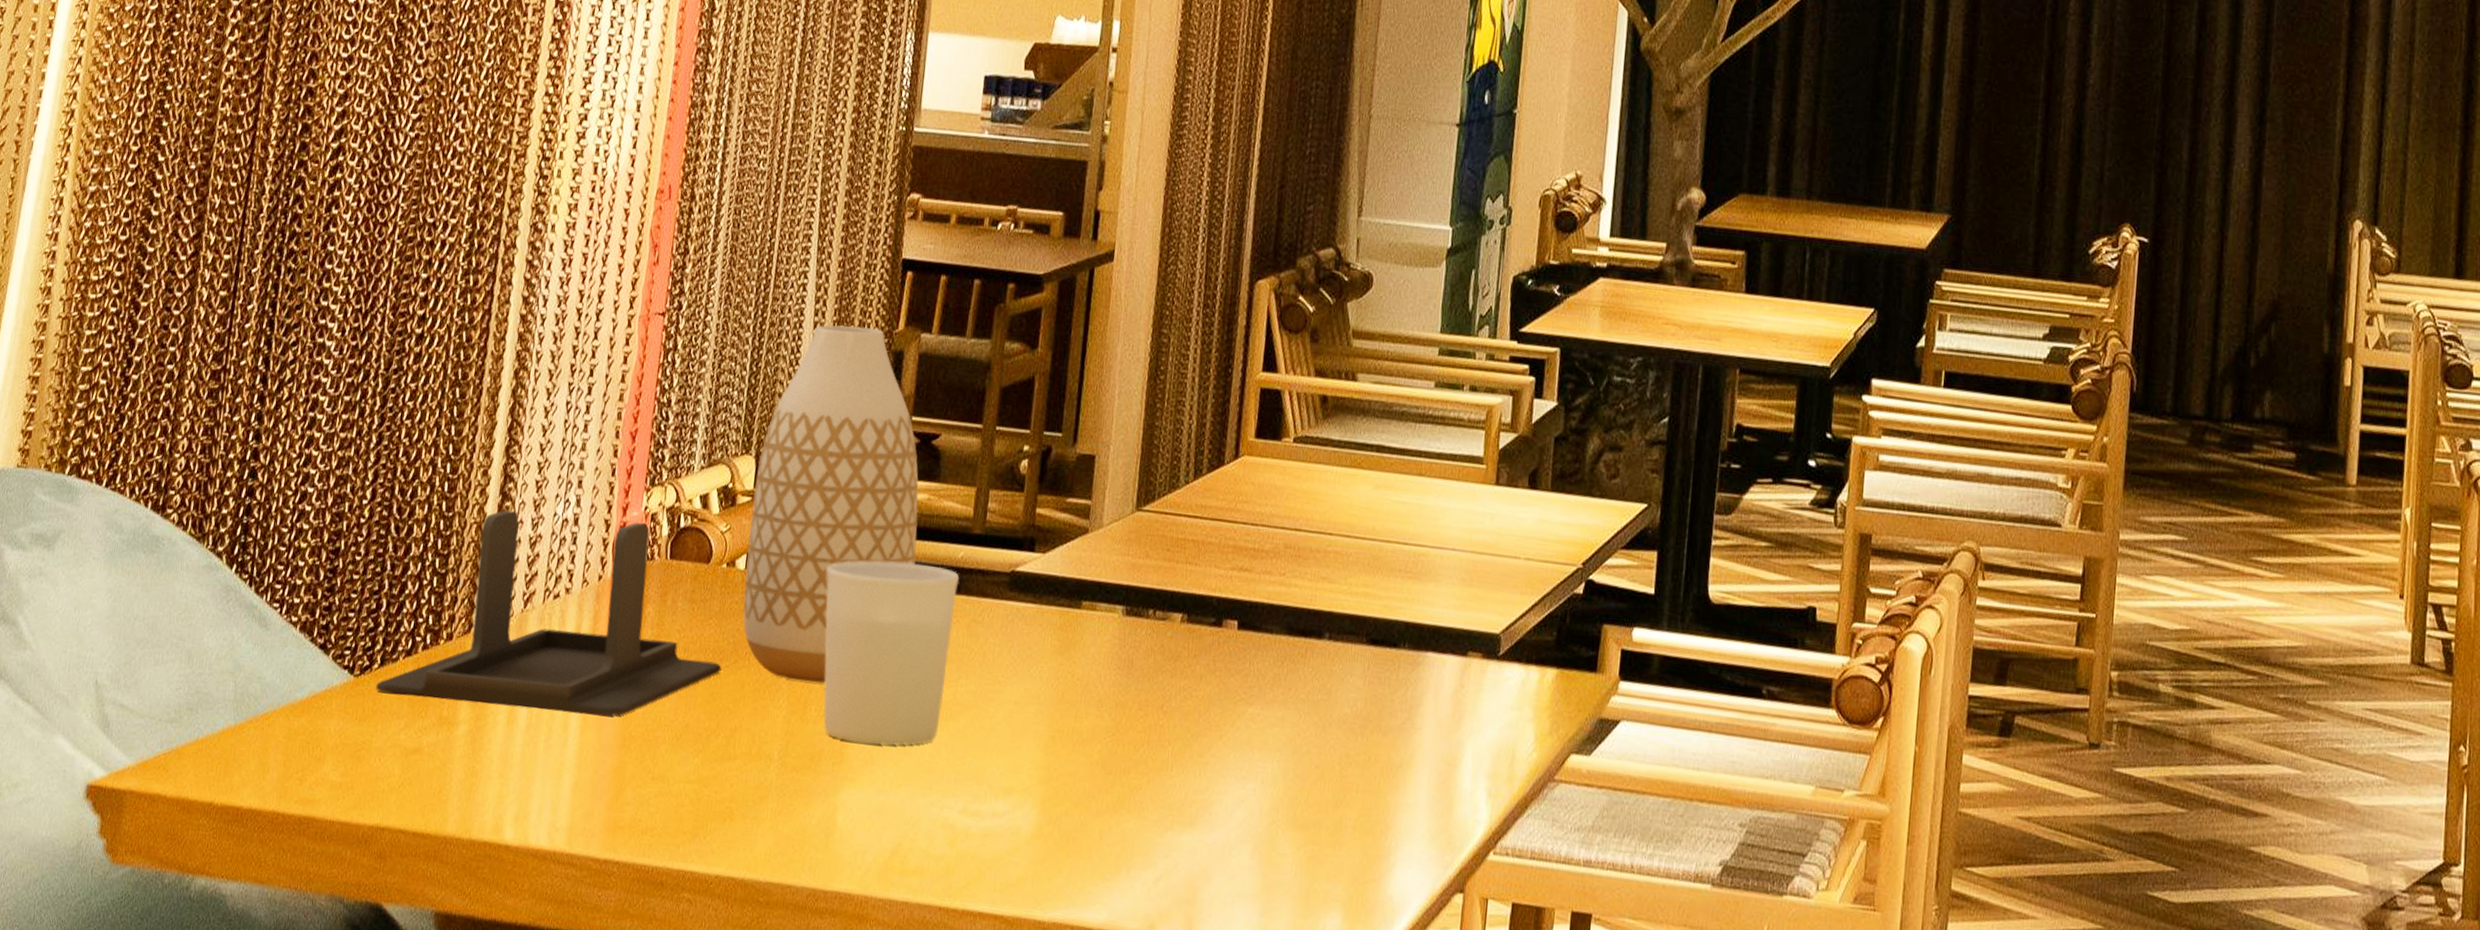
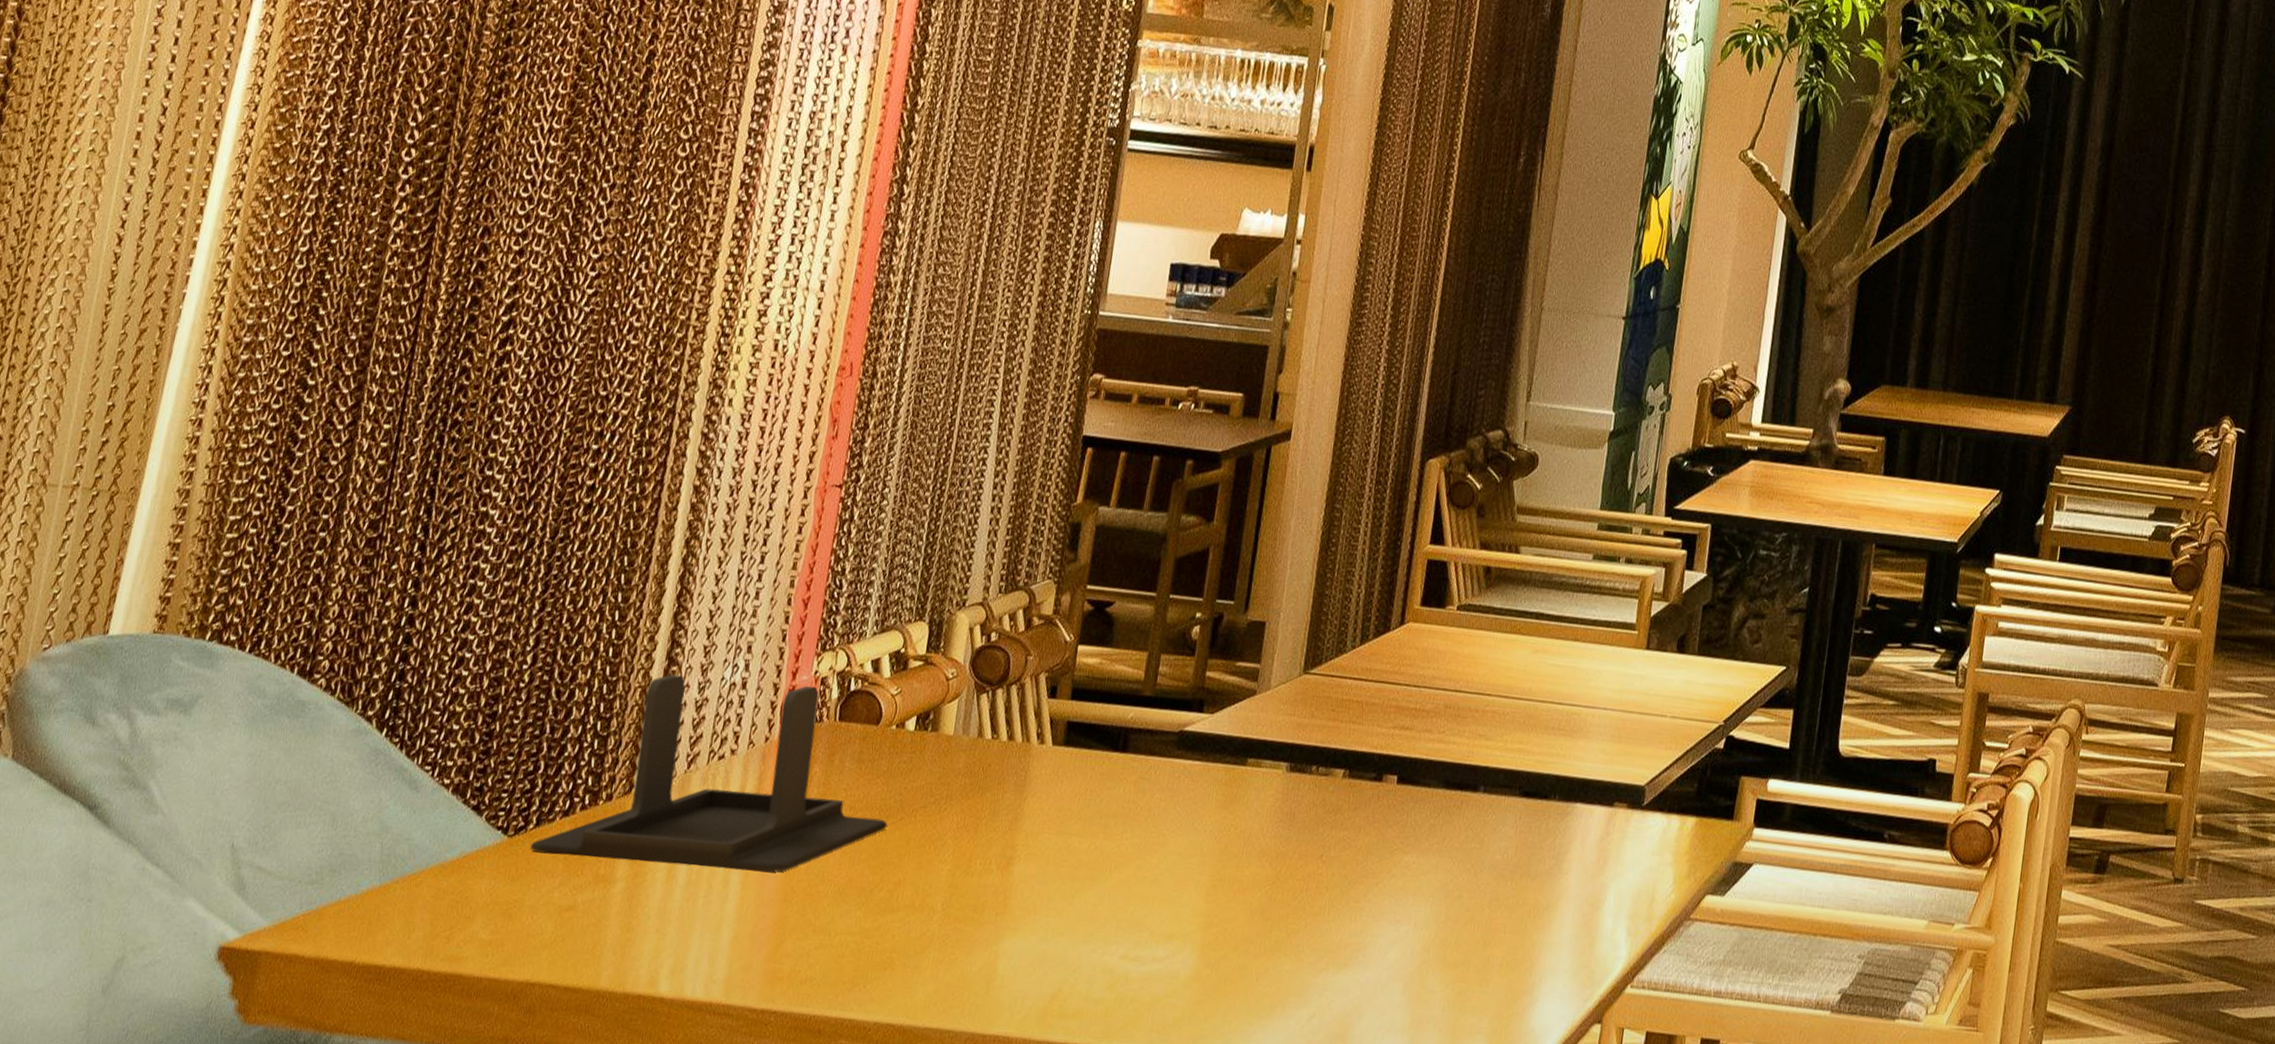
vase: present [743,325,919,683] -> none [911,498,1092,838]
candle holder: present [823,560,960,746] -> none [988,721,1129,896]

